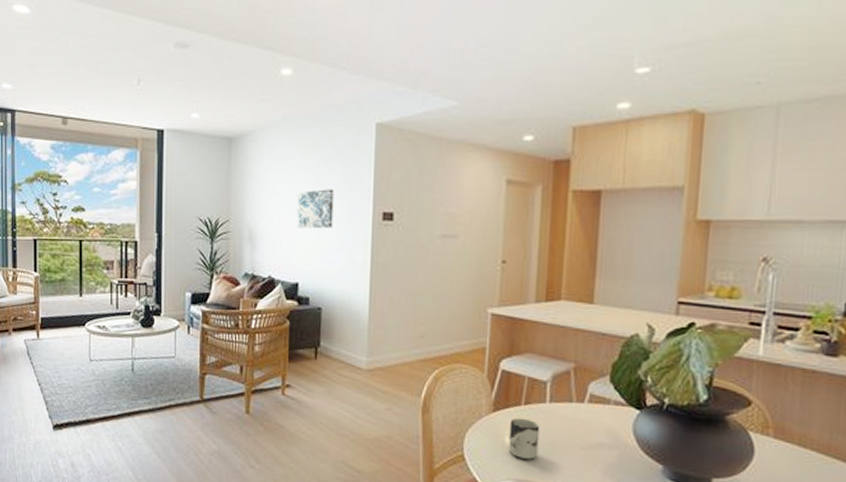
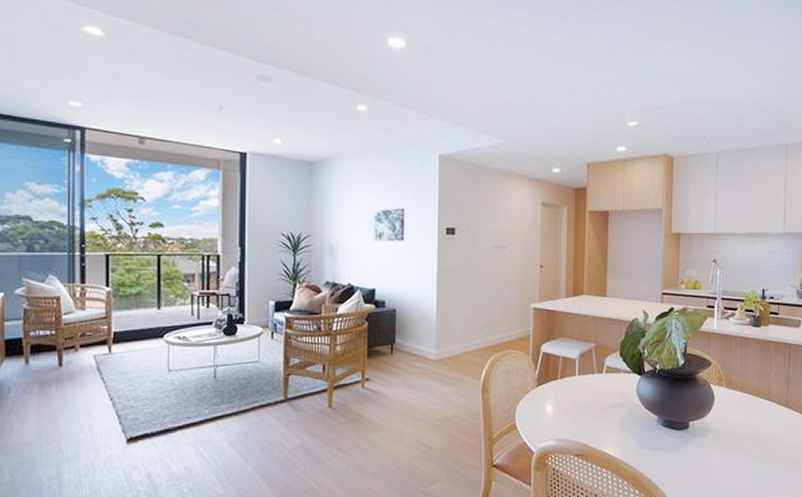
cup: present [508,417,540,461] -> none [549,389,572,423]

